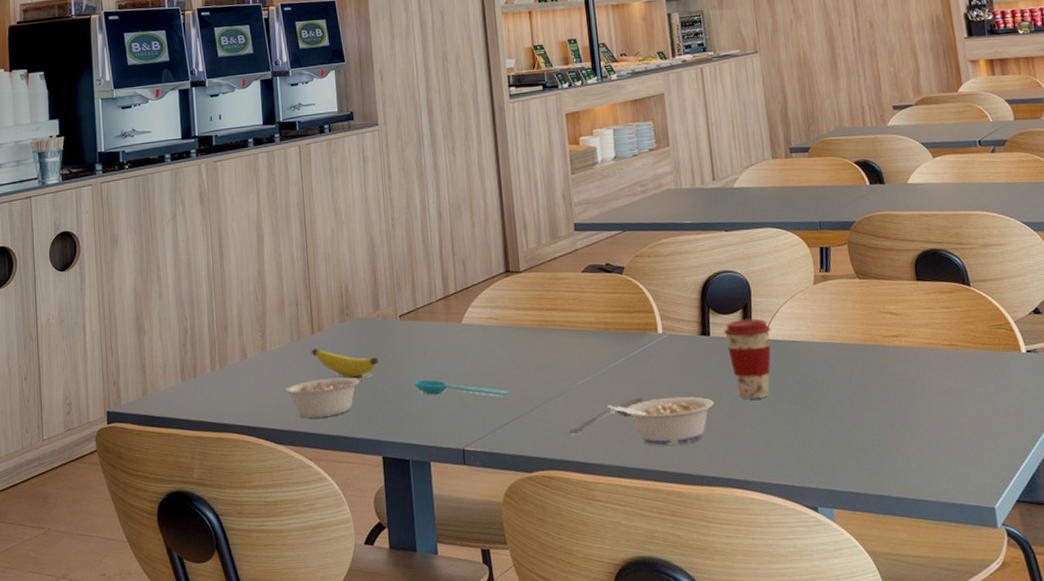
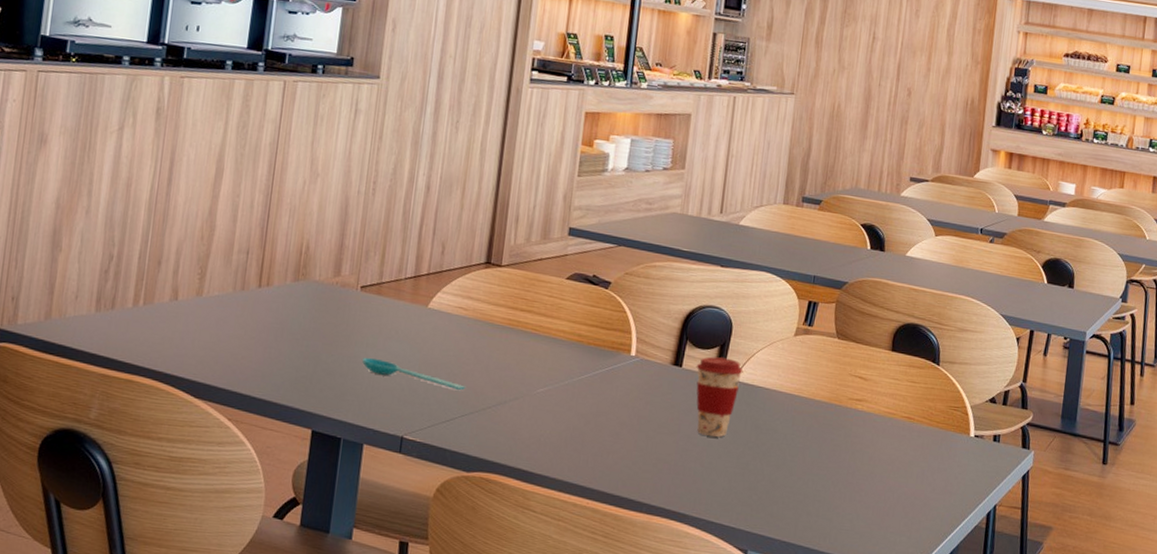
legume: present [284,372,375,418] -> none [215,336,322,379]
banana: present [311,348,379,378] -> none [253,303,329,343]
spoon: present [568,398,644,434] -> none [516,415,602,441]
legume: present [606,397,714,446] -> none [562,418,671,469]

